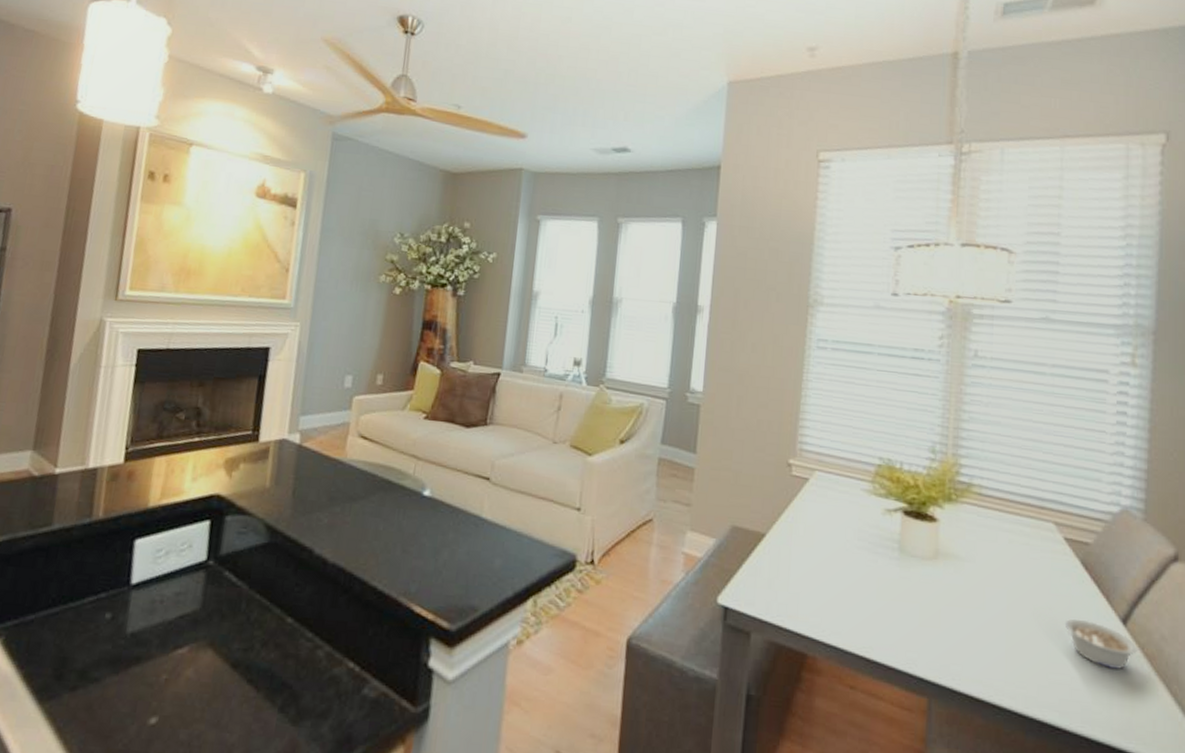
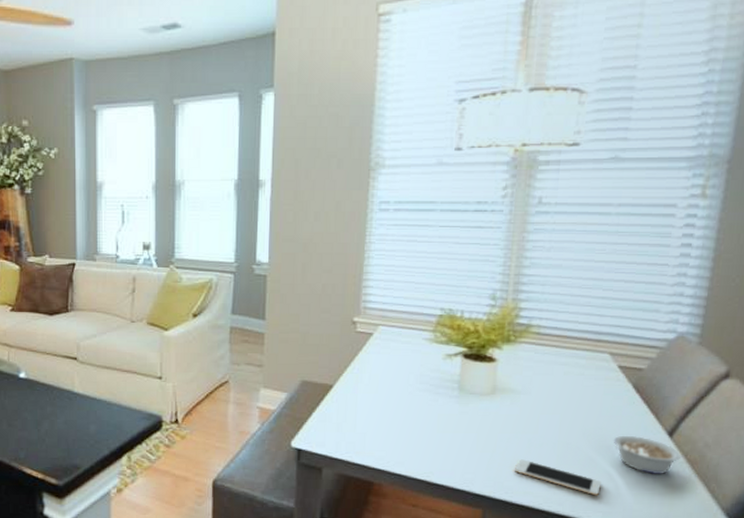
cell phone: none [962,639,1055,691] -> present [515,459,601,496]

